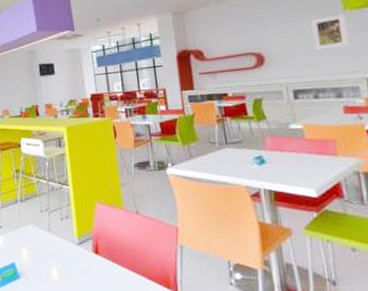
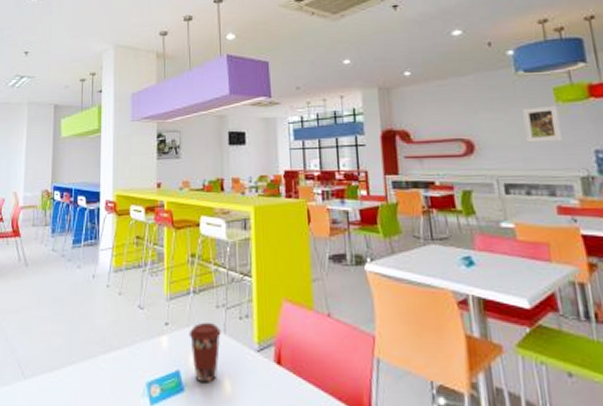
coffee cup: none [19,223,47,271] -> present [188,322,221,383]

